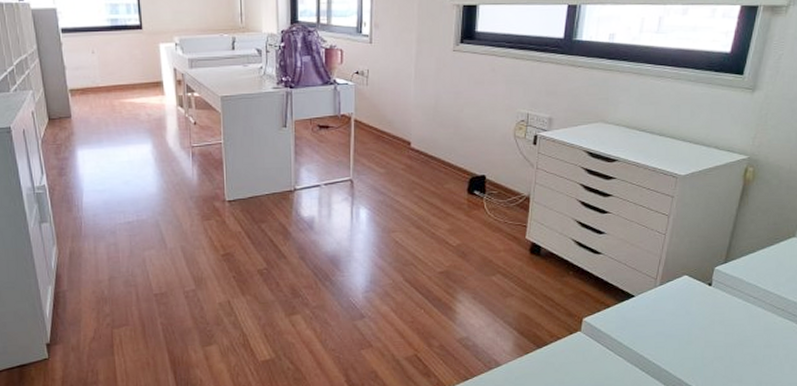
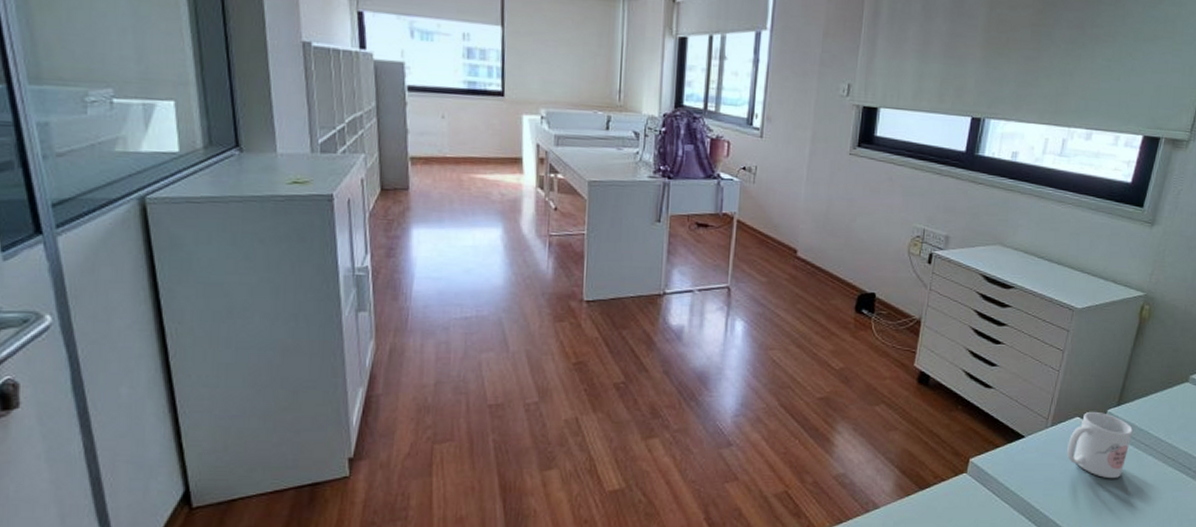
mug: none [677,270,741,331] -> present [1067,412,1133,479]

